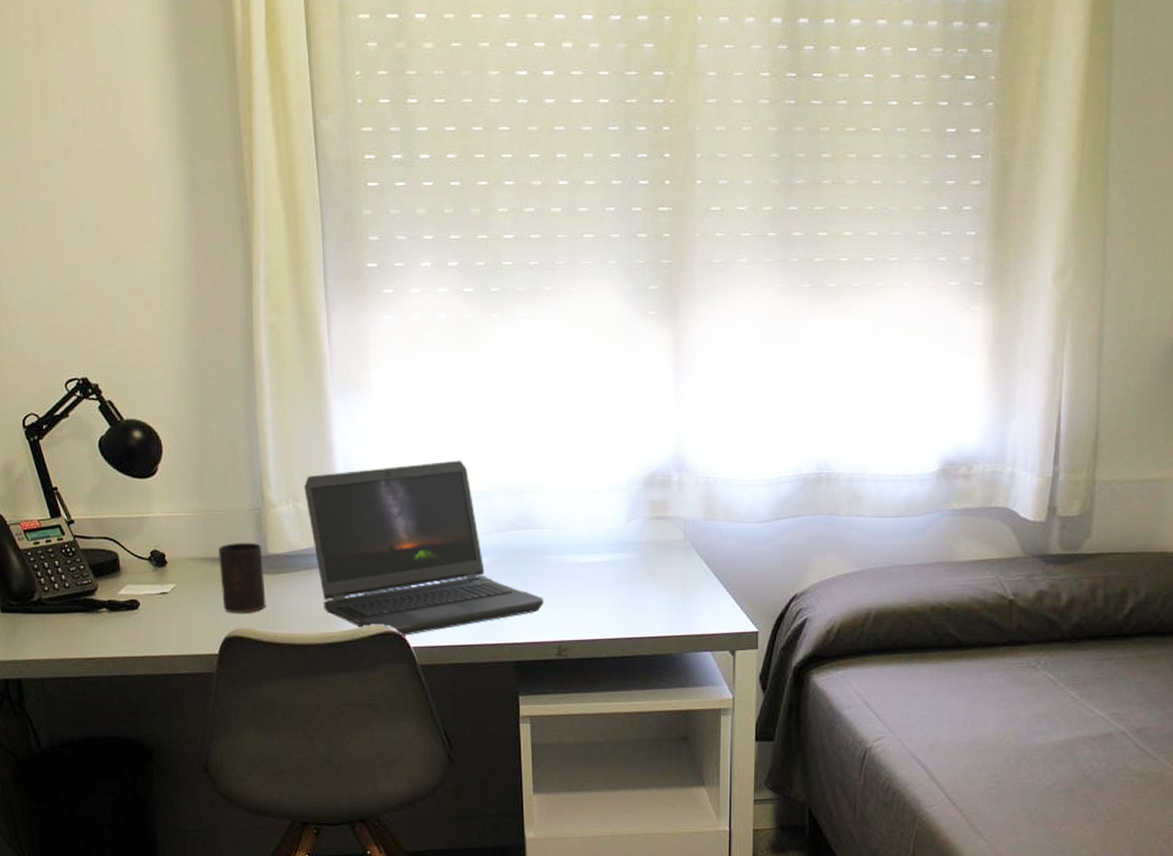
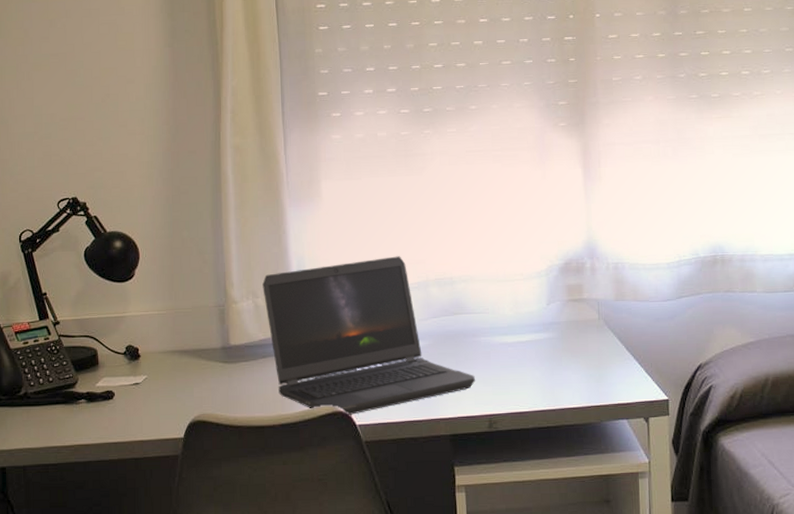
cup: present [218,543,266,613] -> none [186,336,227,400]

